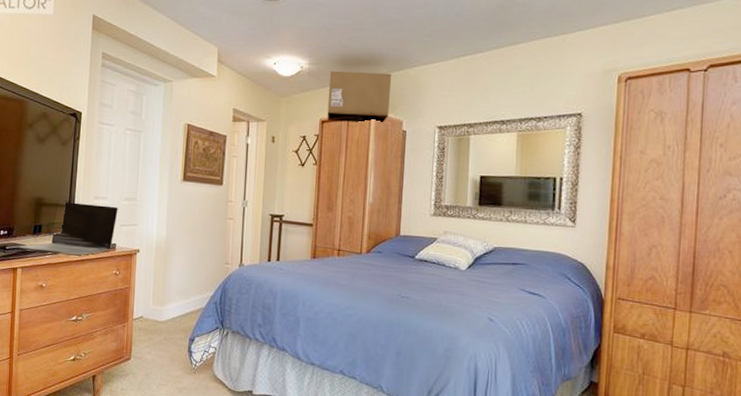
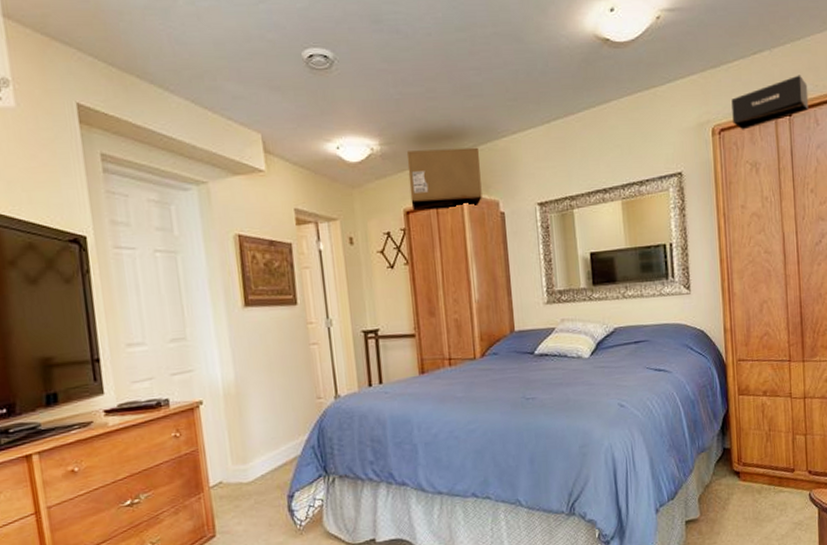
laptop: present [17,202,118,256] -> none [26,352,164,430]
box: none [641,32,729,80] -> present [731,75,809,130]

